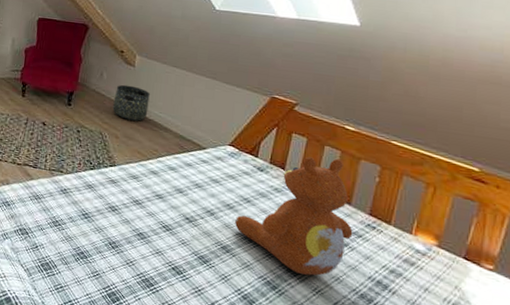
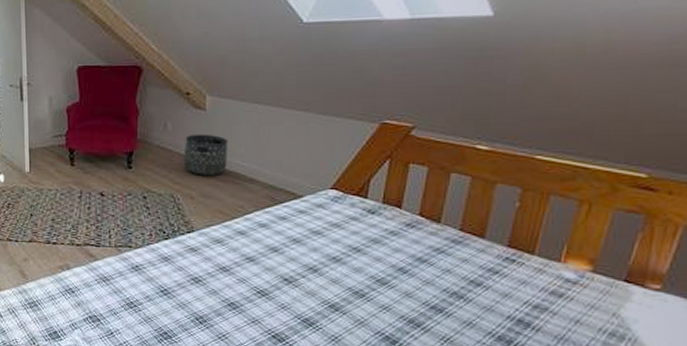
teddy bear: present [235,156,353,276] -> none [344,186,488,324]

